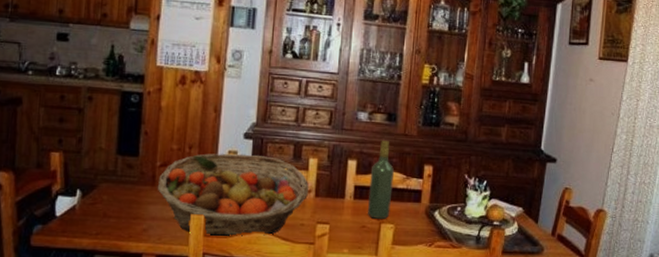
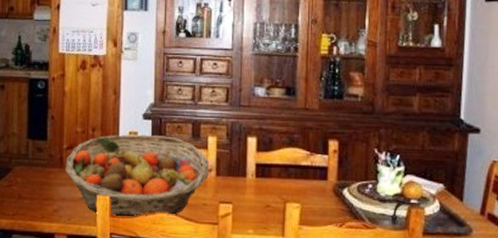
wine bottle: present [368,141,394,219] -> none [271,116,296,198]

